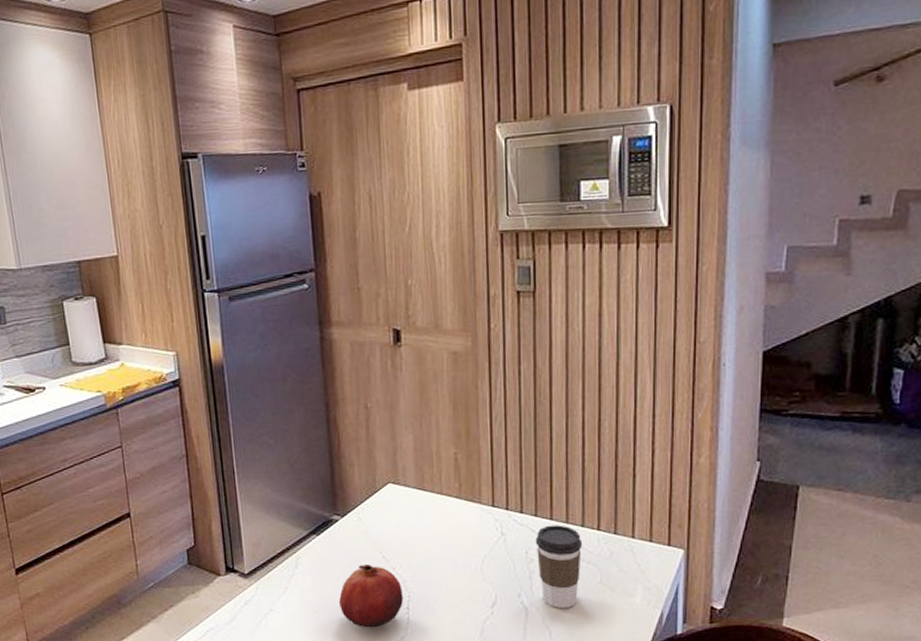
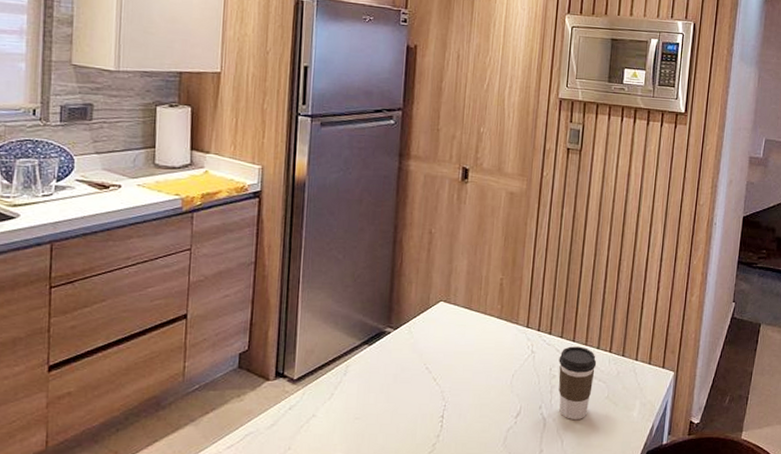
fruit: present [338,565,403,628] -> none [379,375,440,435]

